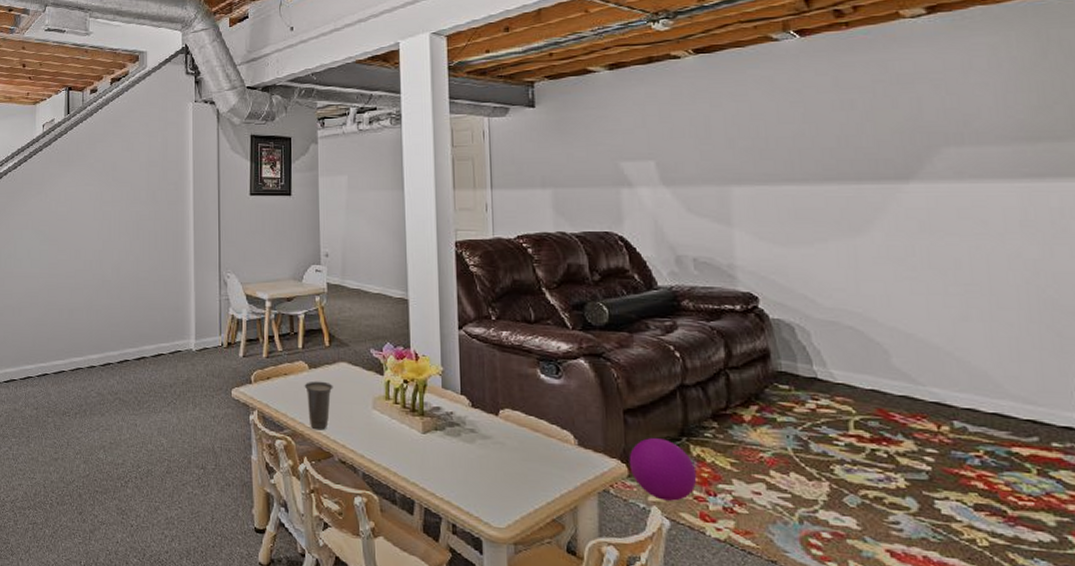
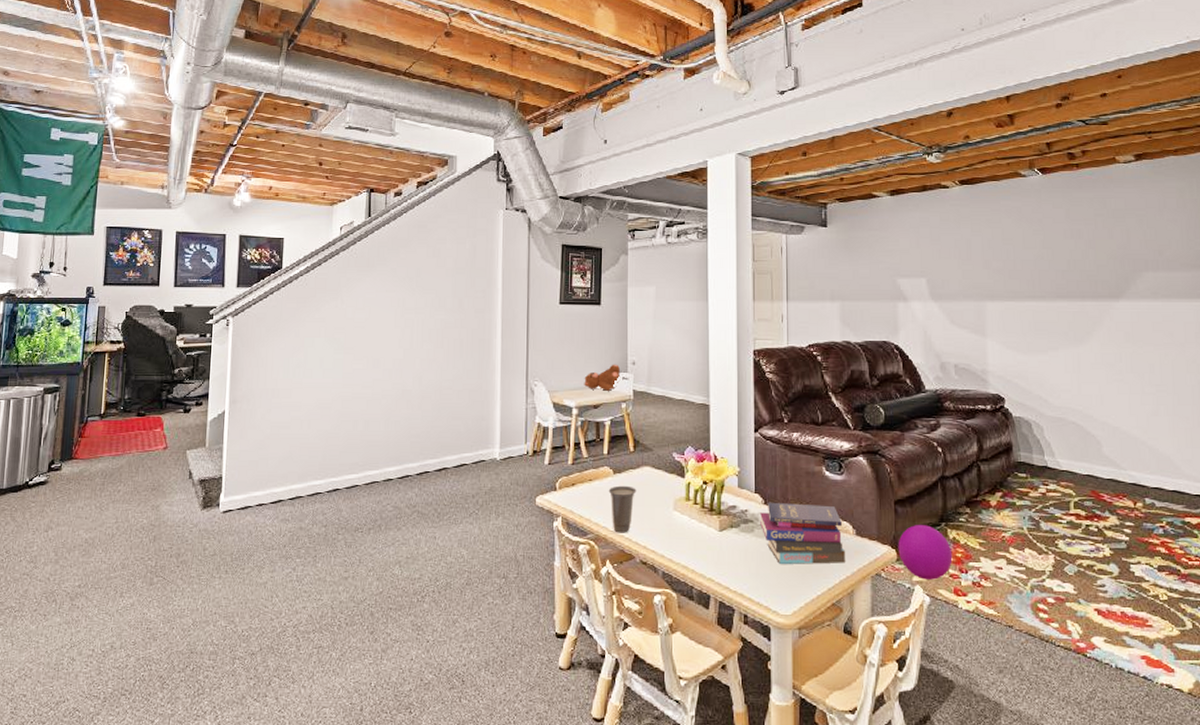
teddy bear: none [276,256,313,283] -> present [584,364,620,391]
books: none [467,404,566,476] -> present [760,502,845,564]

